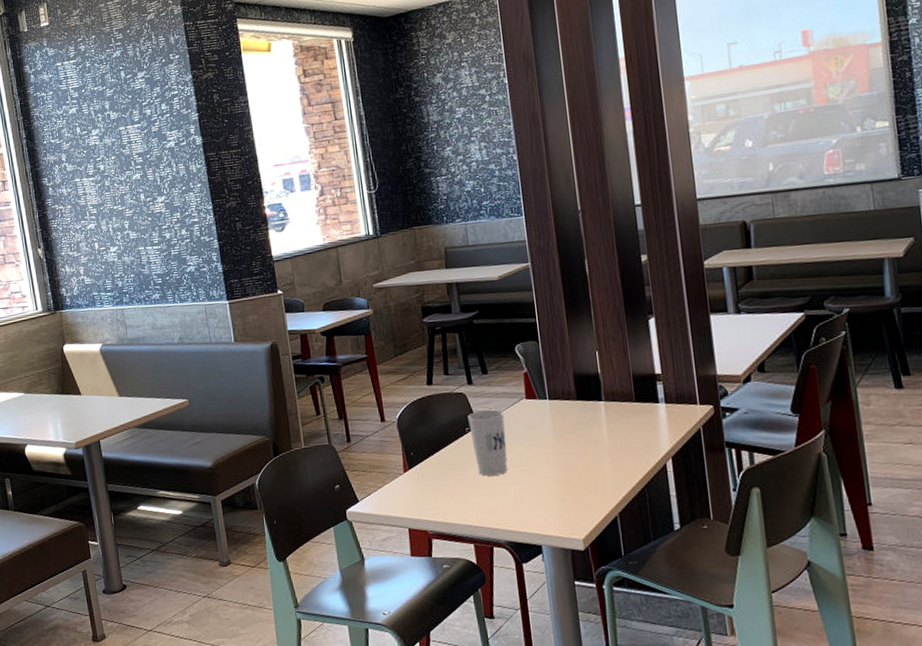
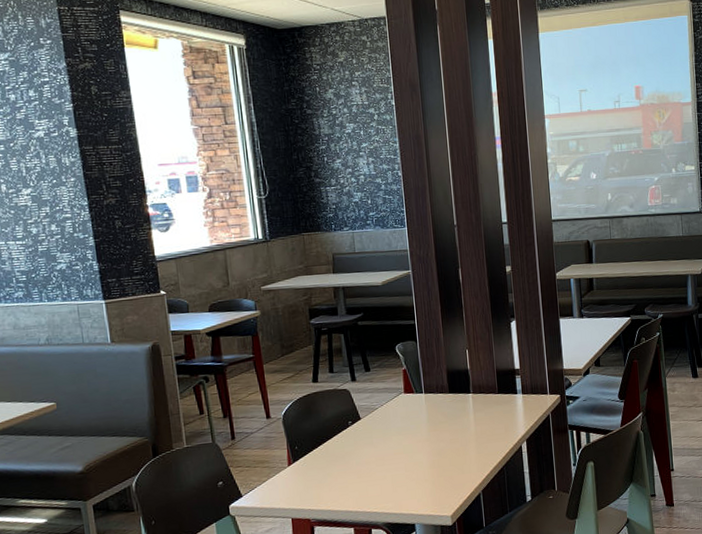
cup: present [468,409,508,476] -> none [351,403,387,465]

